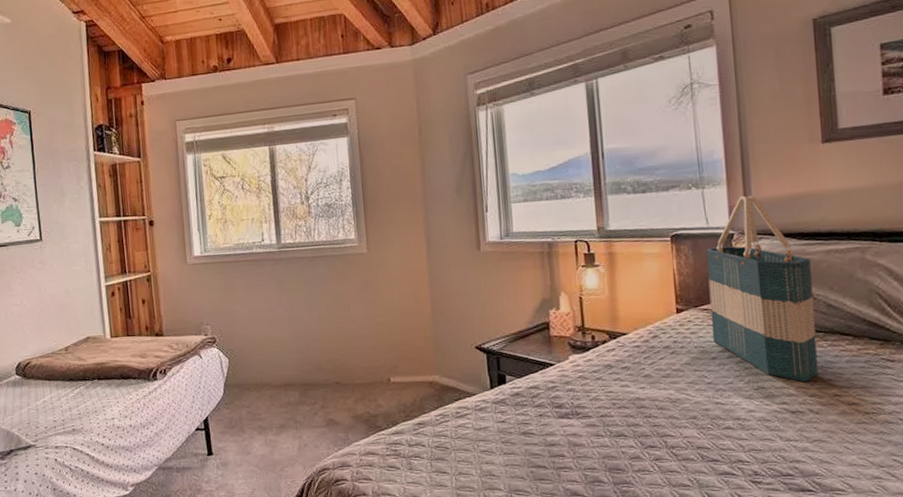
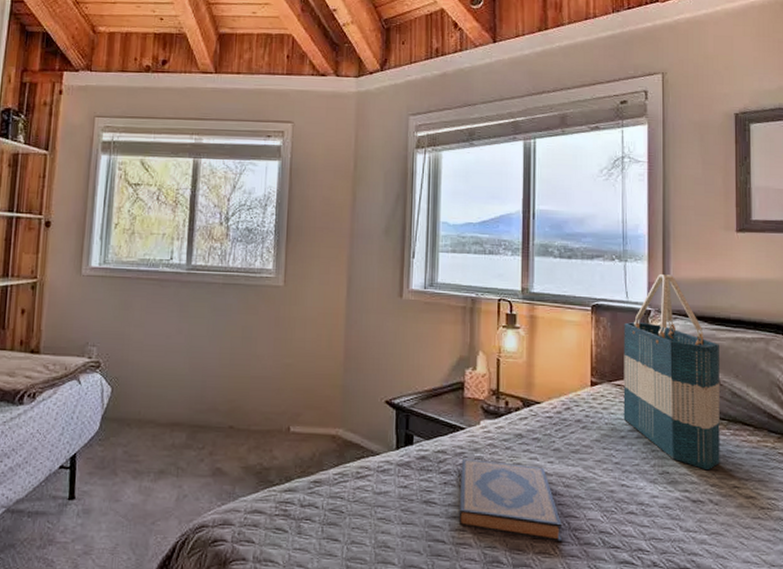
hardback book: none [554,391,661,460] -> present [458,458,563,543]

